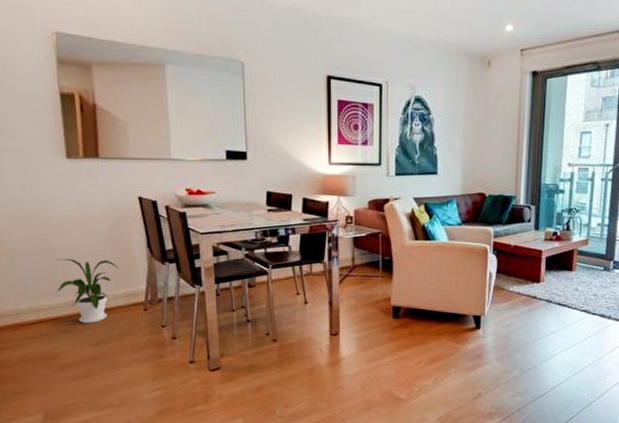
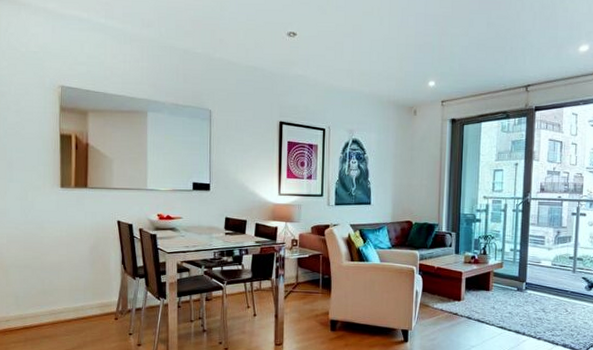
house plant: present [57,259,119,324] -> none [42,273,97,331]

